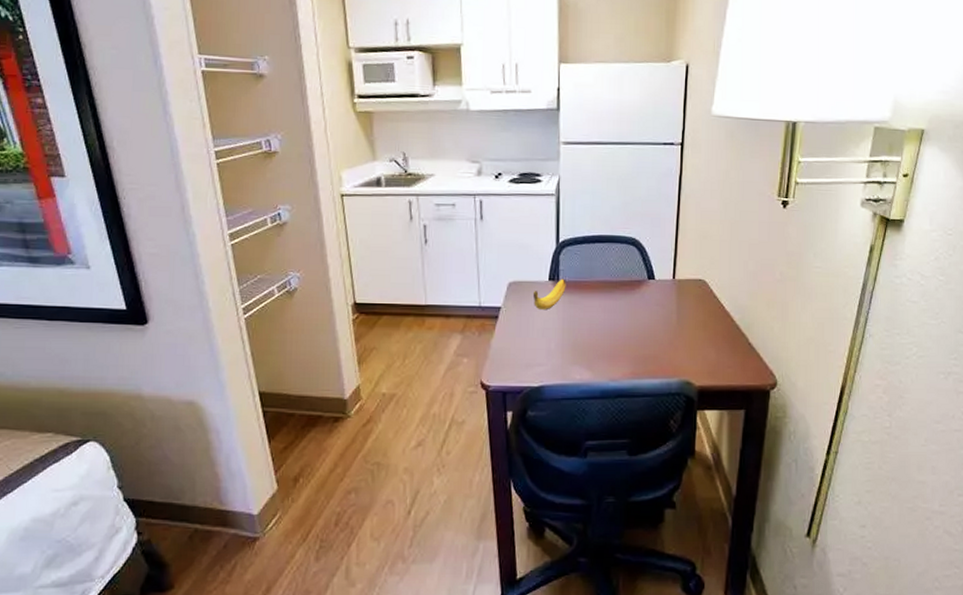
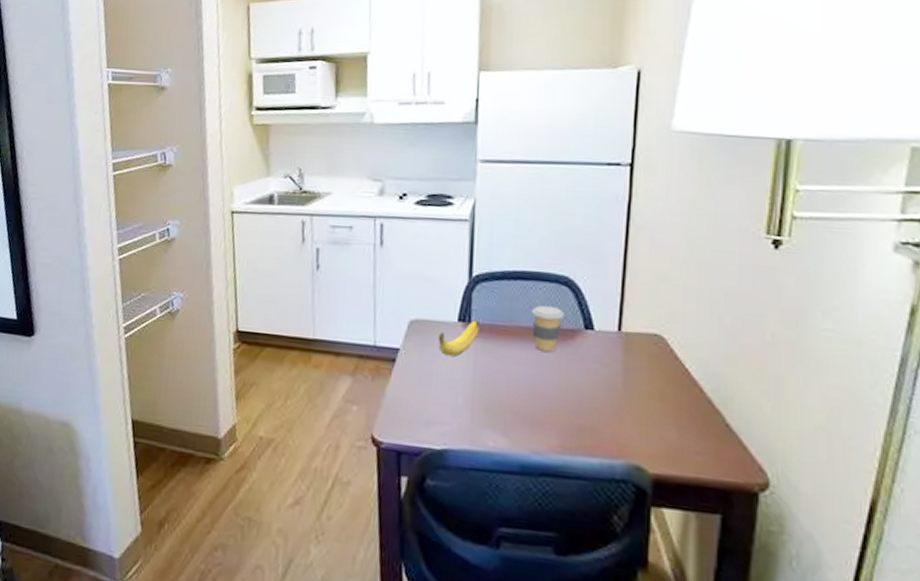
coffee cup: none [607,262,632,299] -> present [532,305,564,352]

